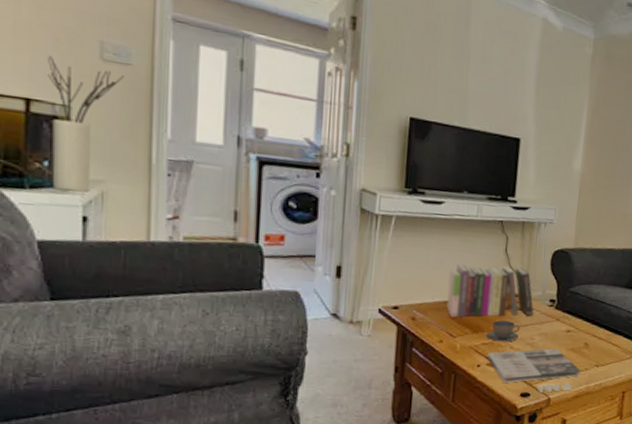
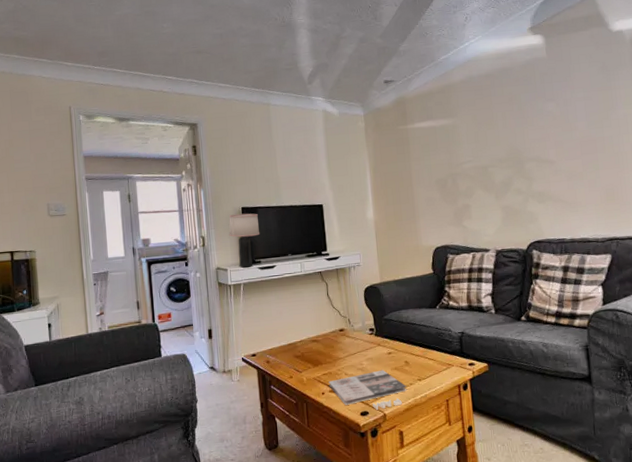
vase: present [48,55,125,192] -> none [20,220,63,308]
table lamp: none [386,122,431,197] -> present [228,213,260,268]
books: present [446,265,534,318] -> none [288,306,359,356]
teacup: present [486,320,521,342] -> none [325,352,351,371]

